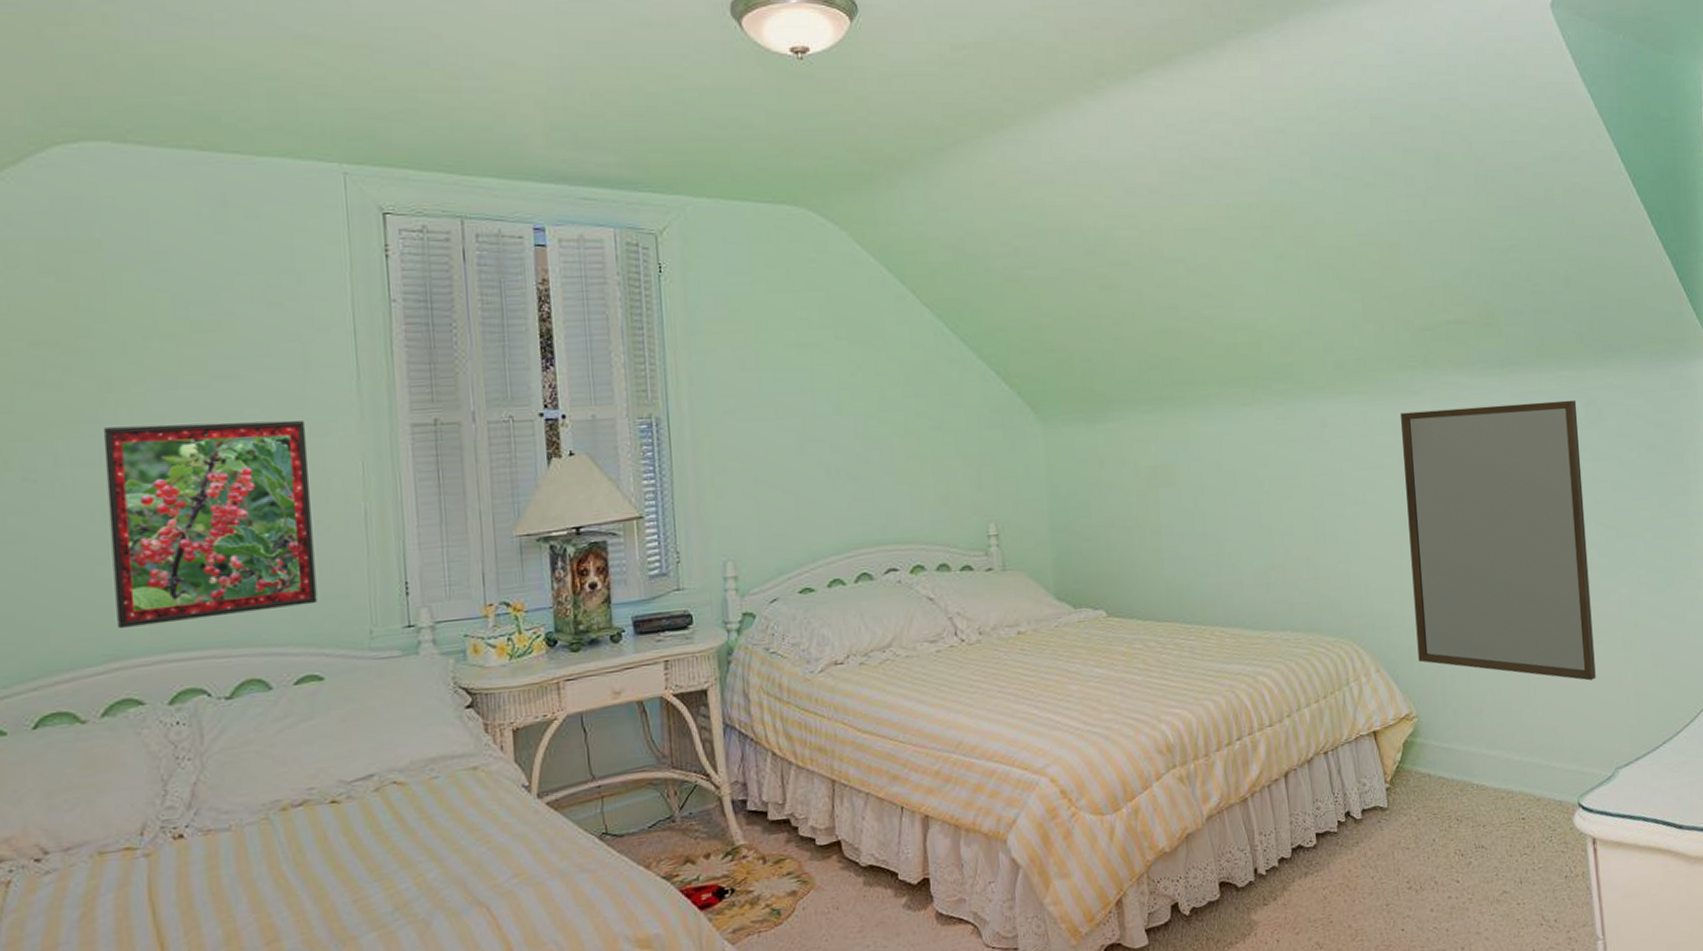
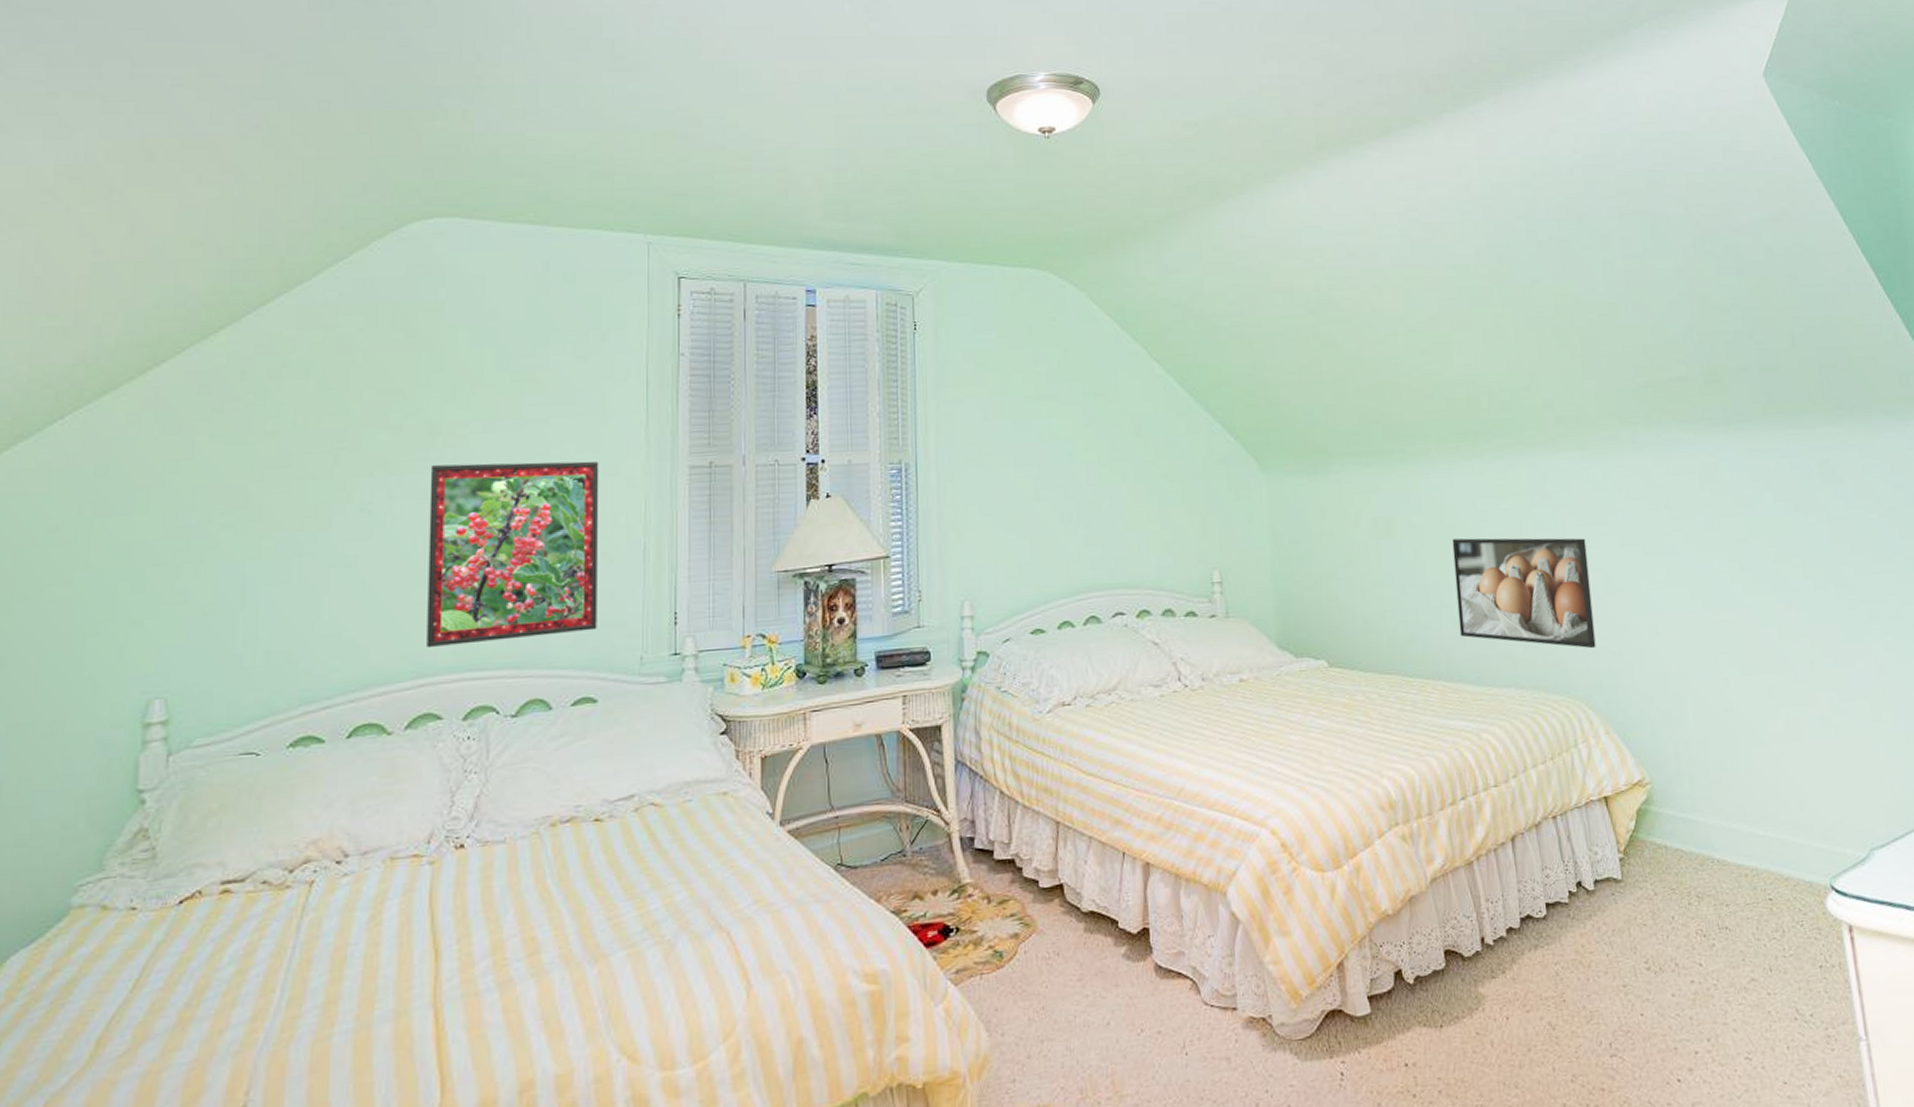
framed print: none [1231,482,1369,591] -> present [1452,538,1596,649]
home mirror: present [1400,399,1596,681] -> none [1623,458,1844,753]

